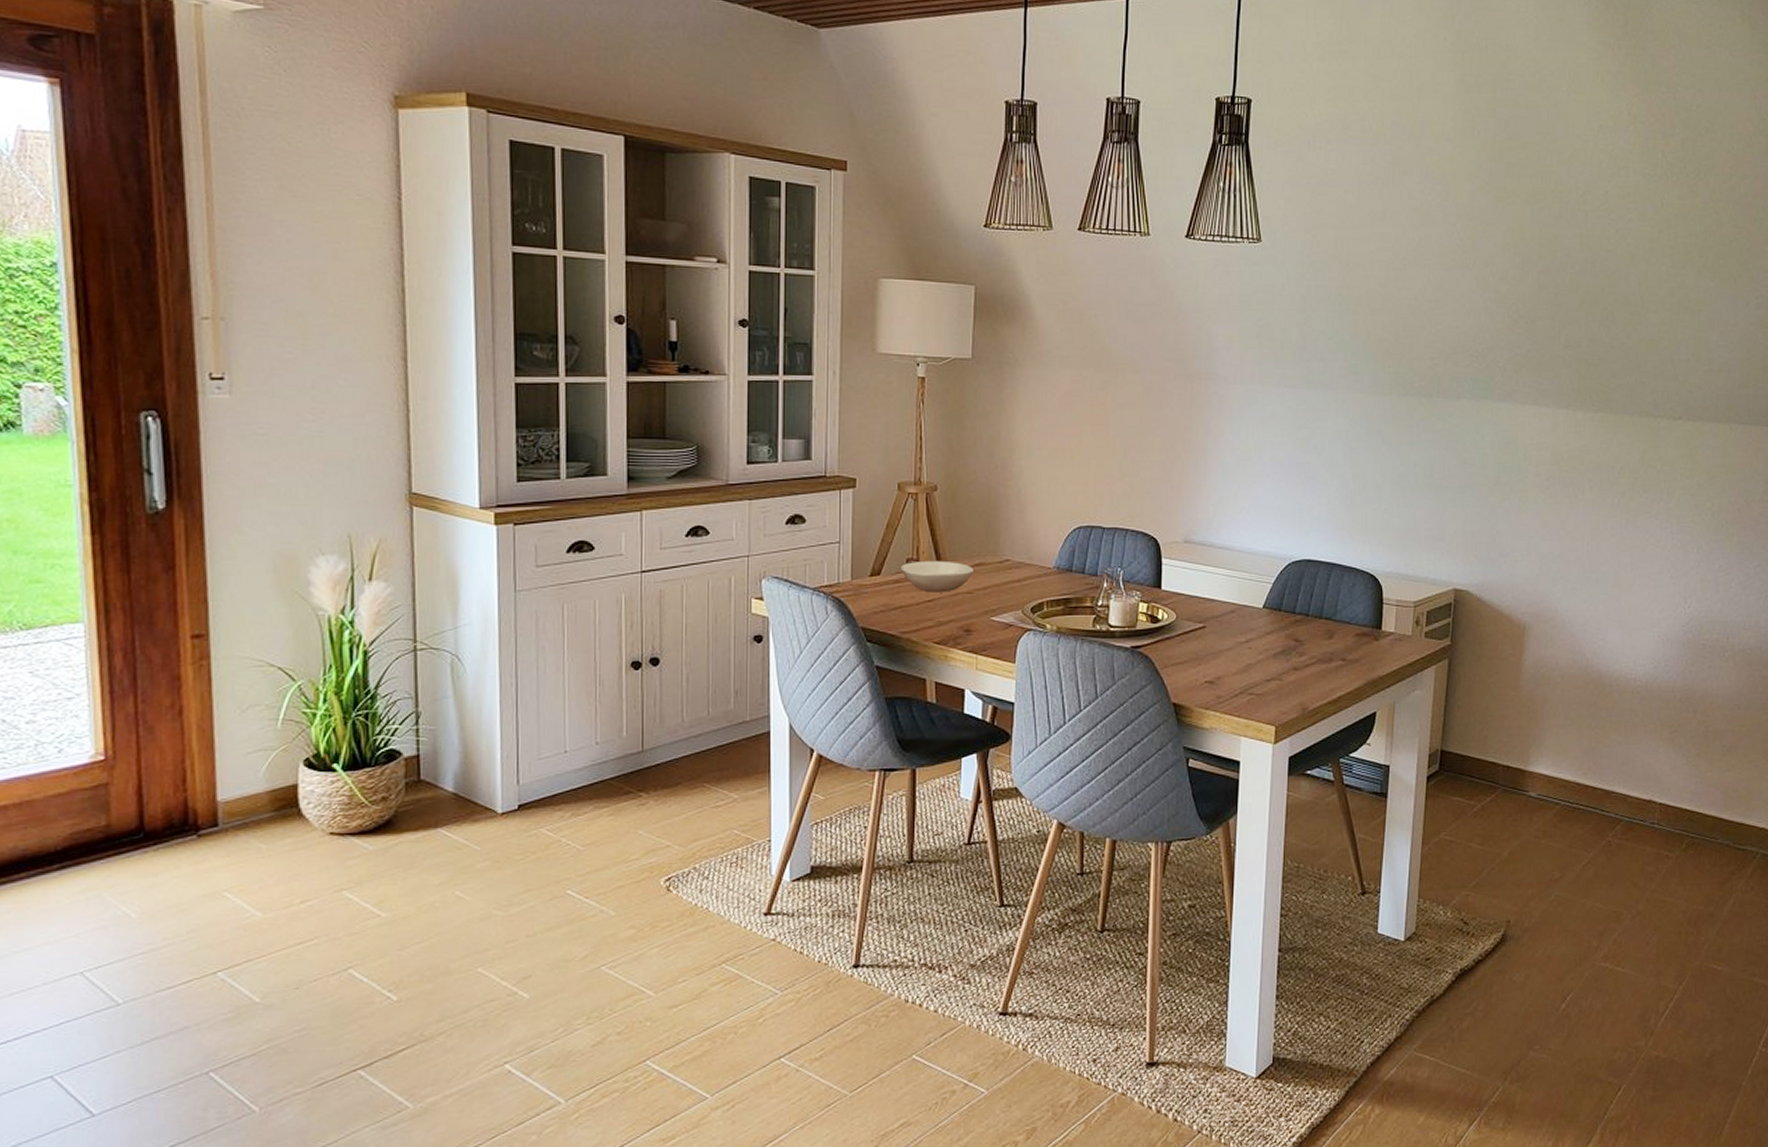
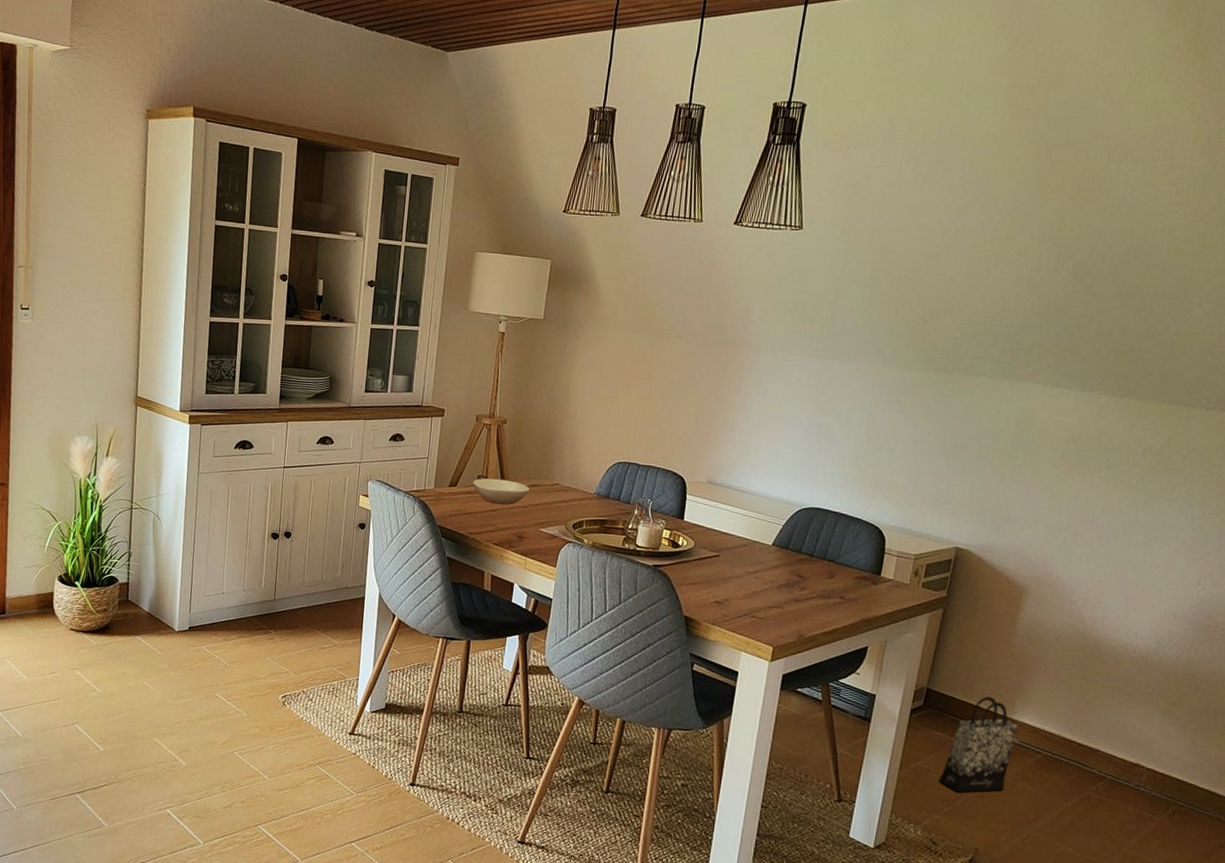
shopping bag: none [1463,750,1534,862] -> present [939,696,1018,793]

